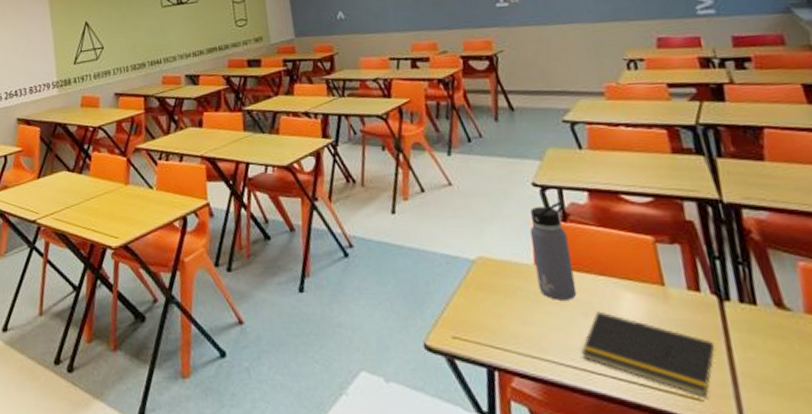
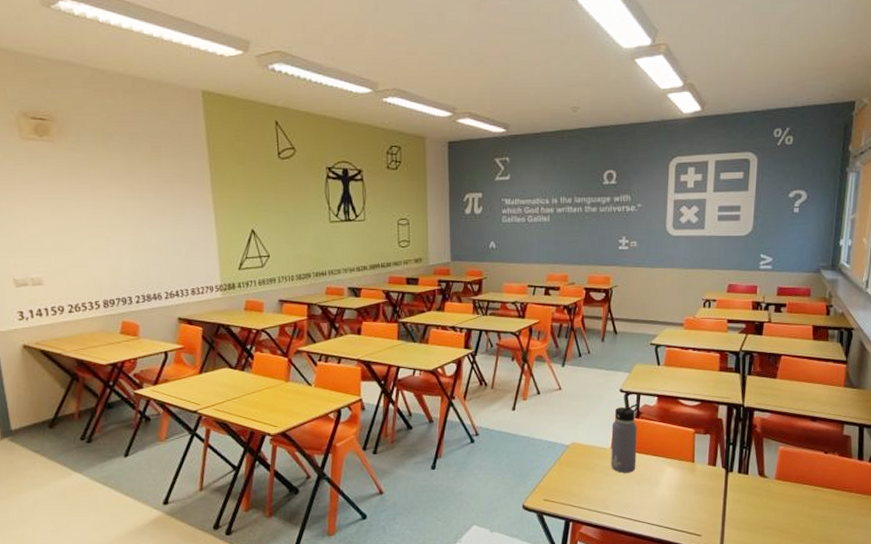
notepad: present [581,311,716,398] -> none [631,480,717,534]

